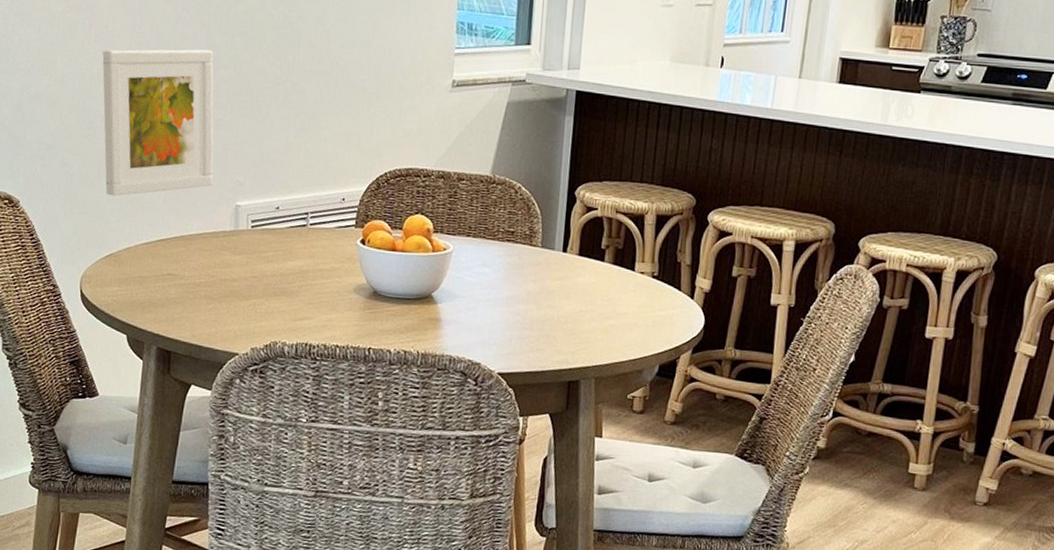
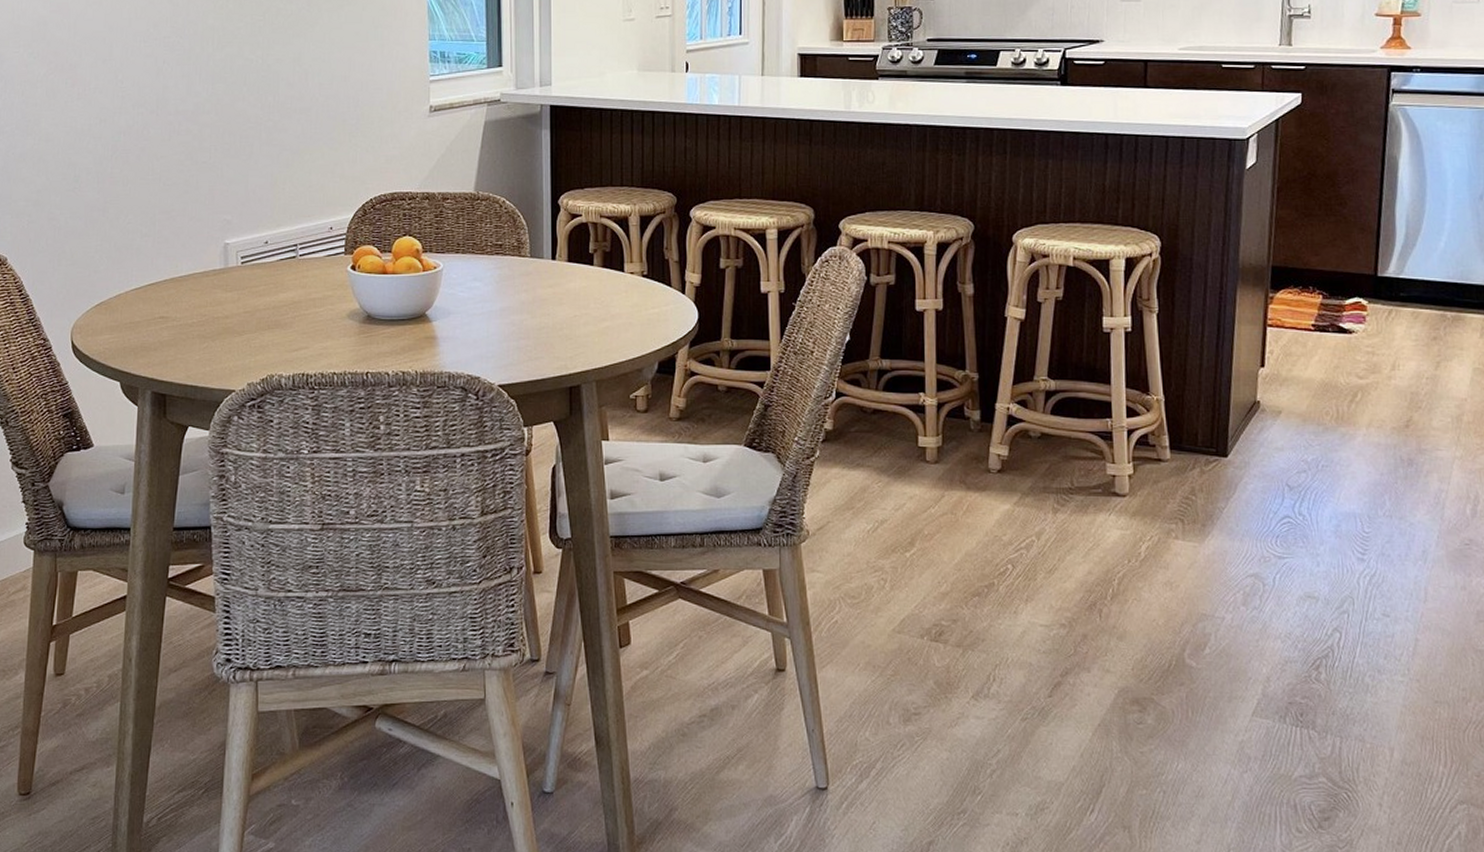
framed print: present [102,49,214,196] -> none [86,98,201,245]

